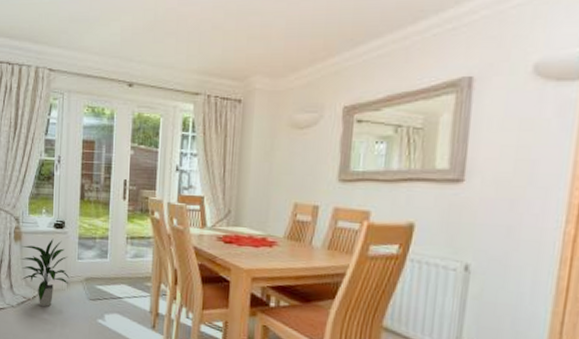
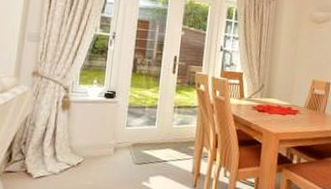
indoor plant: present [20,238,69,307] -> none [67,107,117,173]

